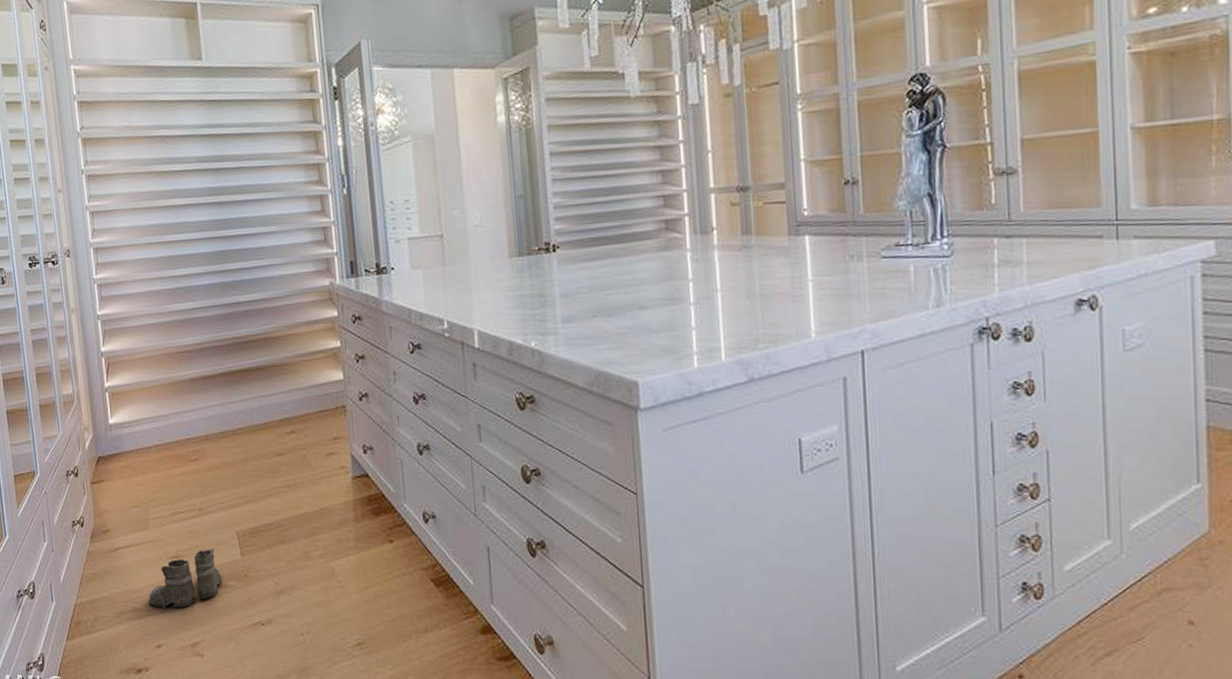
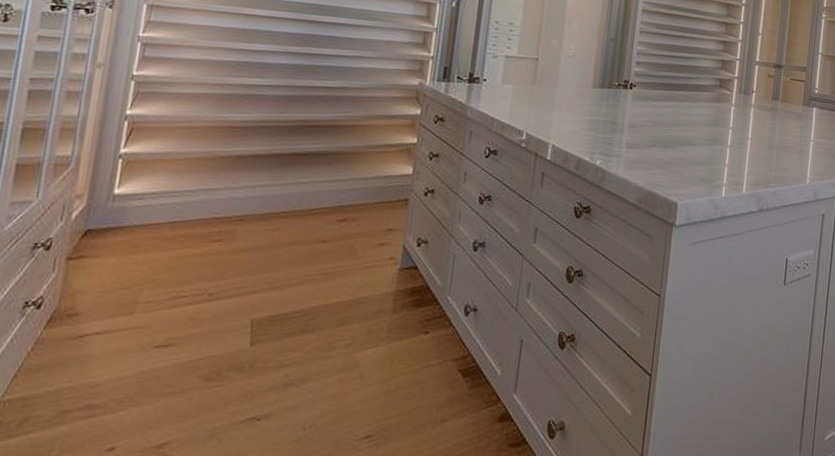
boots: present [148,547,228,616] -> none [110,336,225,413]

